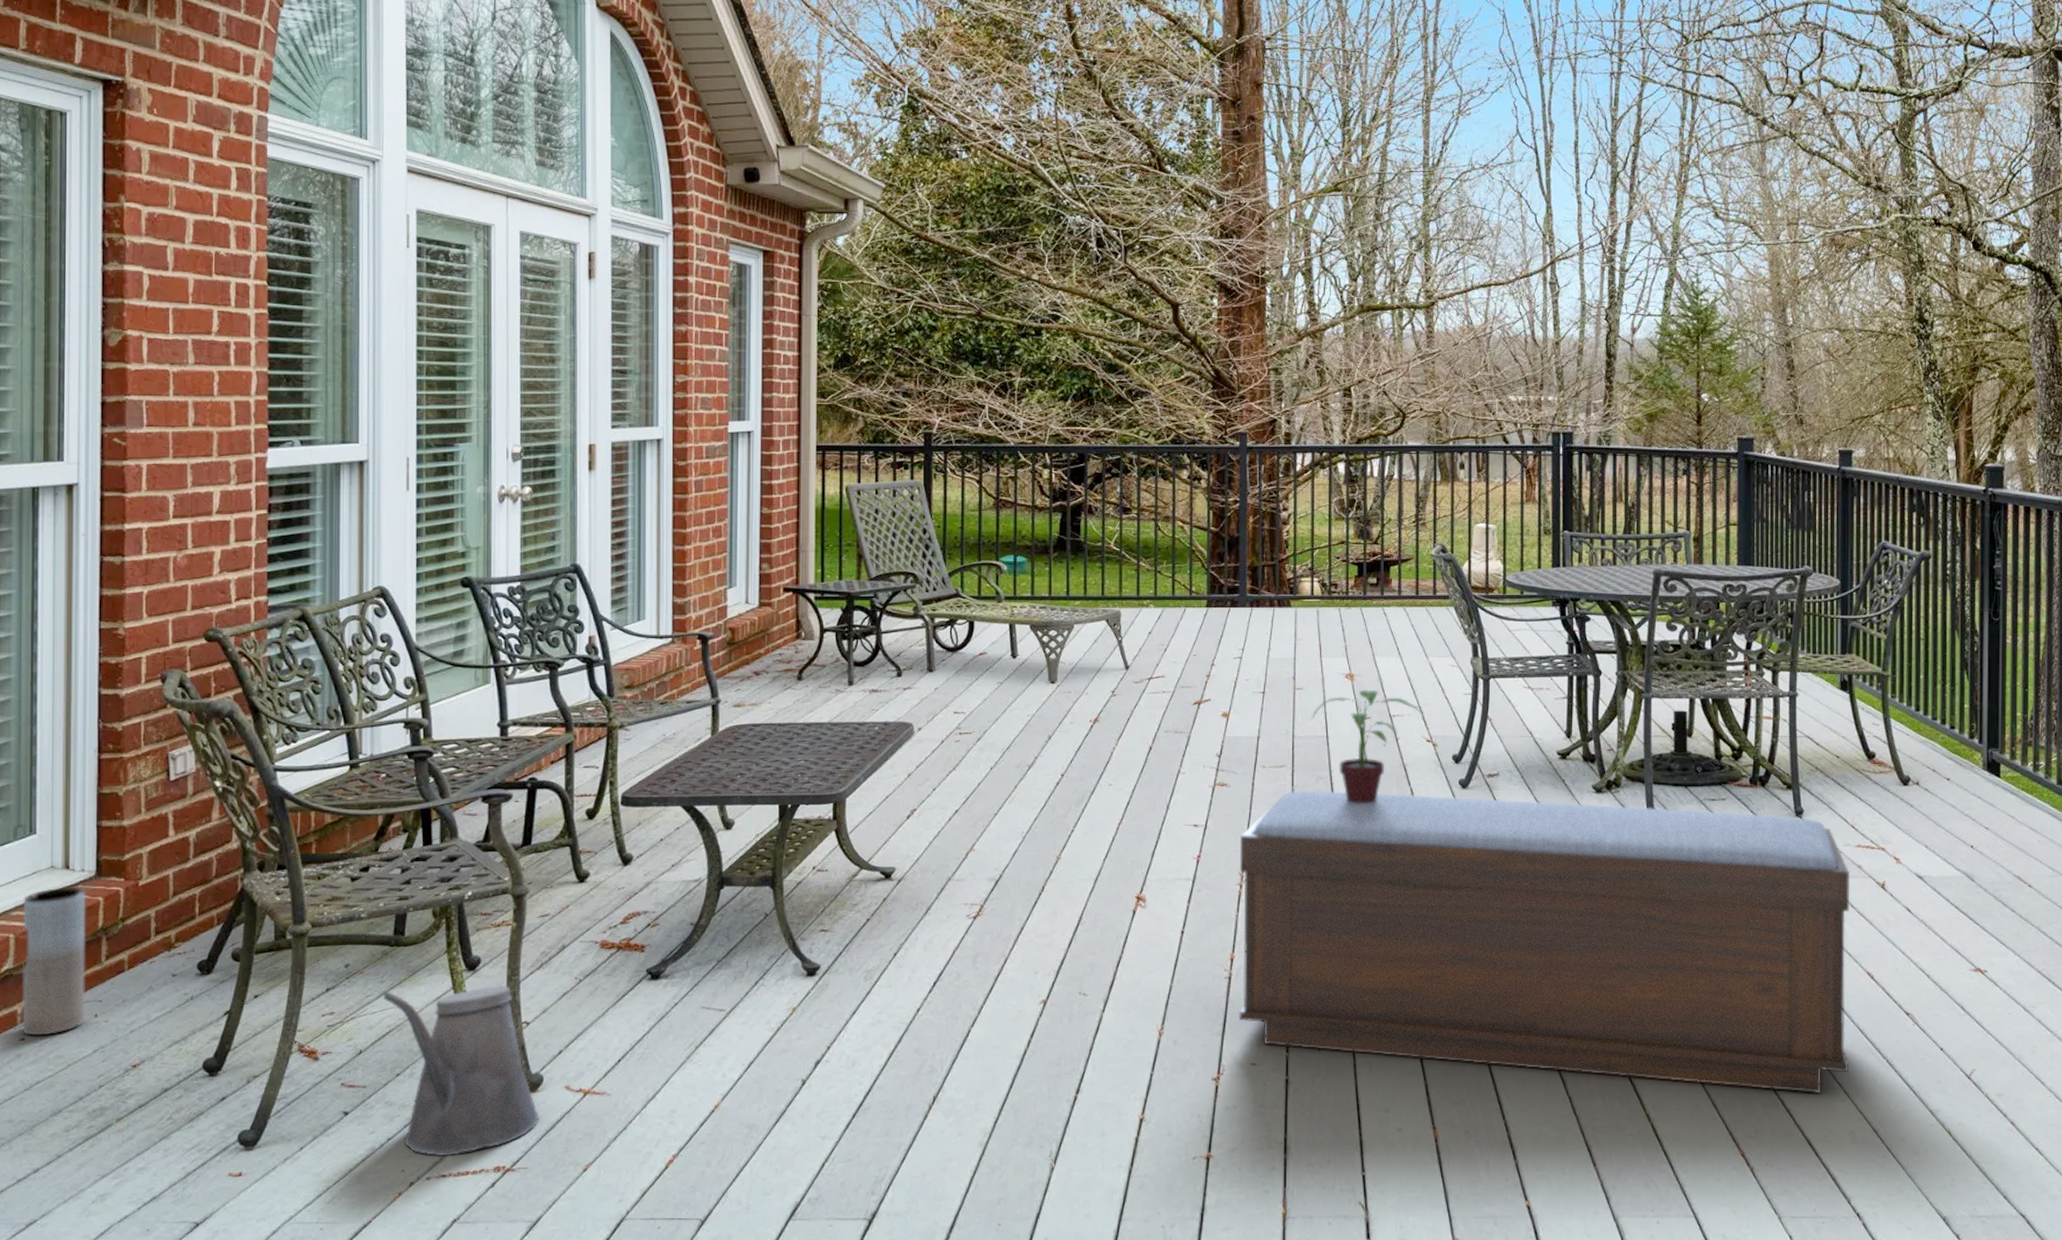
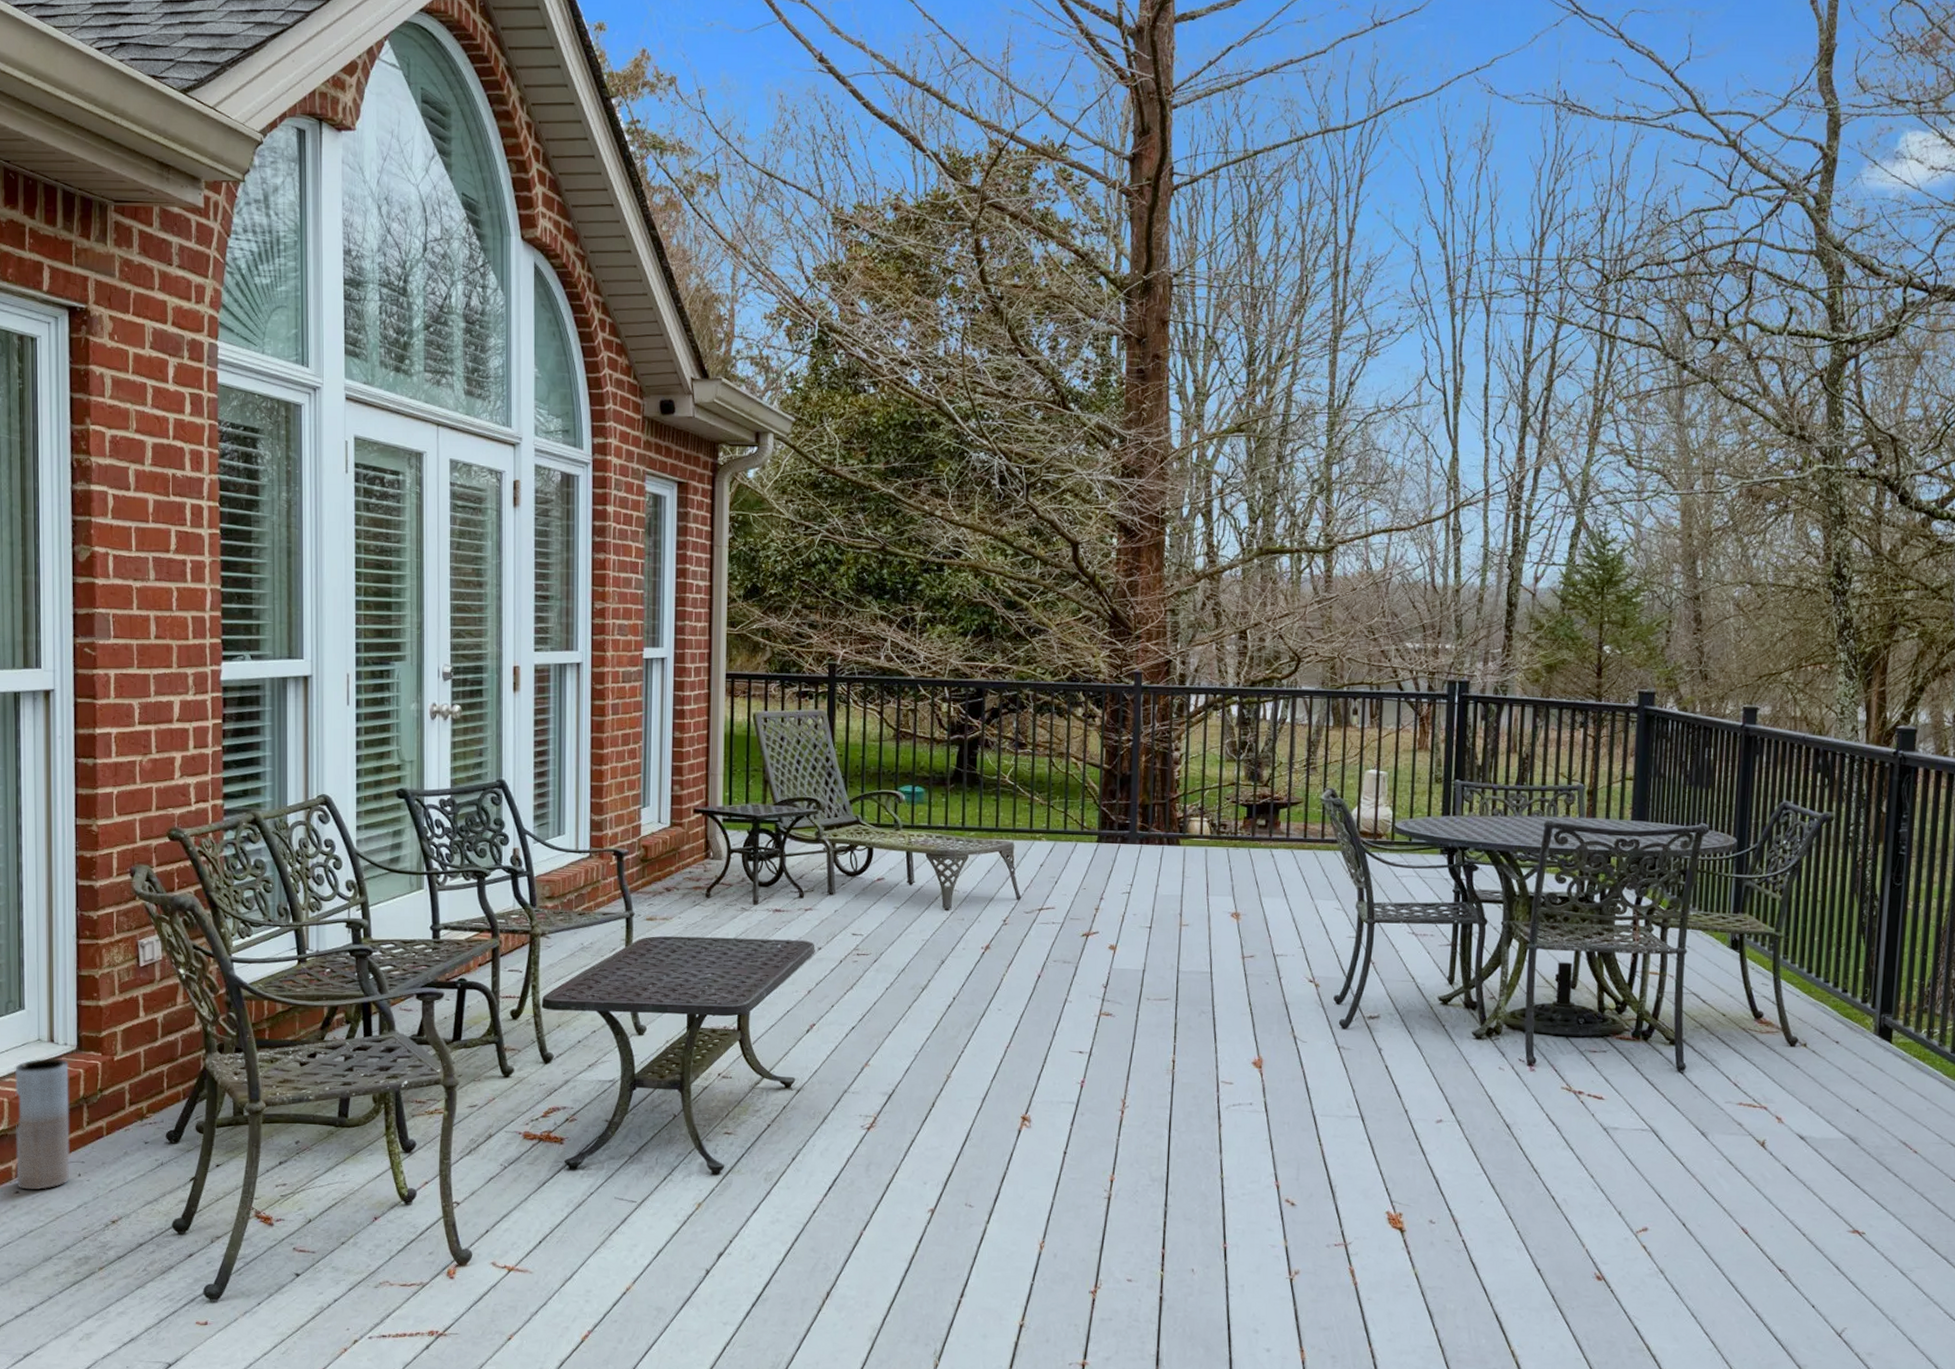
watering can: present [384,986,539,1156] -> none [330,1167,468,1319]
bench: present [1239,790,1849,1093] -> none [1116,1023,1729,1341]
potted plant: present [1311,690,1423,803] -> none [1196,929,1307,1039]

